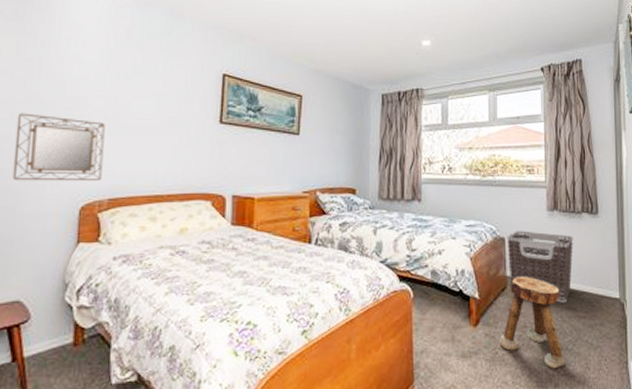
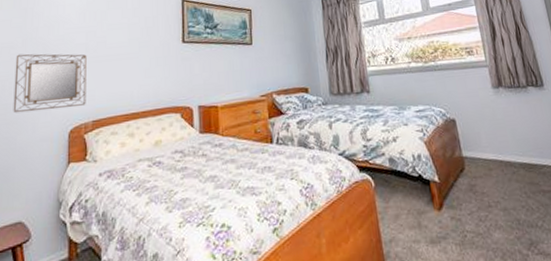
stool: present [498,277,566,369] -> none [465,155,539,249]
clothes hamper: present [507,231,573,303] -> none [457,110,530,179]

